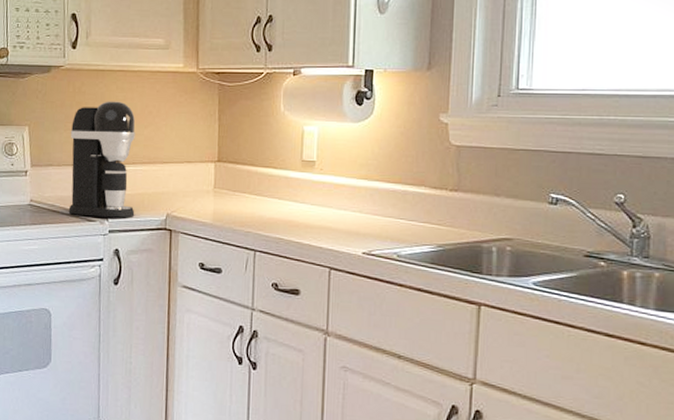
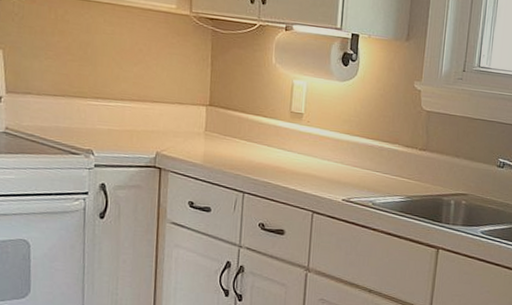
coffee maker: present [68,101,135,218] -> none [49,33,124,153]

